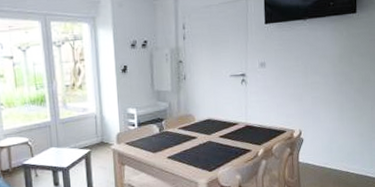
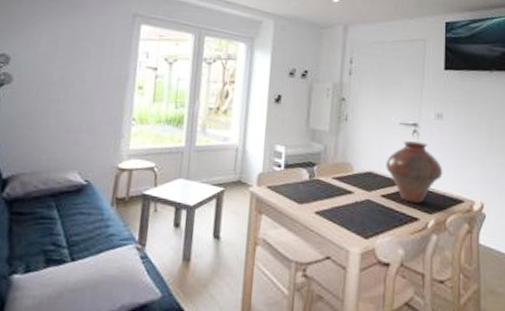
vase: none [221,89,268,139] -> present [386,141,443,203]

